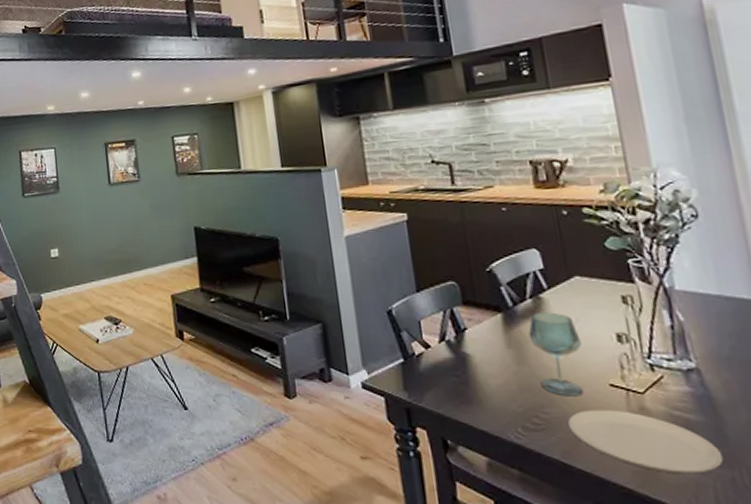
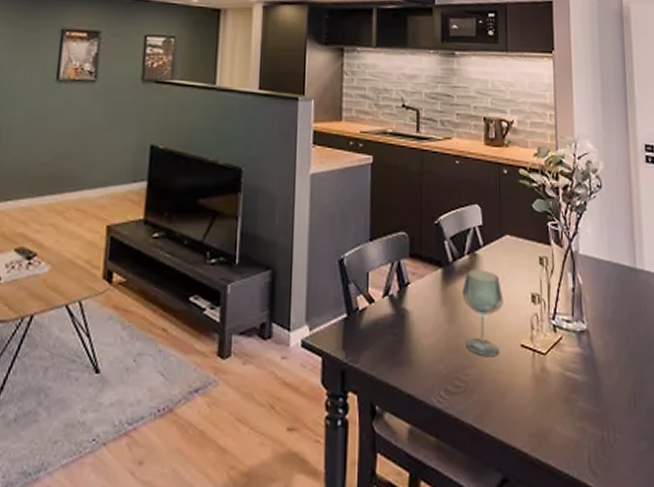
plate: present [568,409,724,474] -> none [484,370,598,436]

